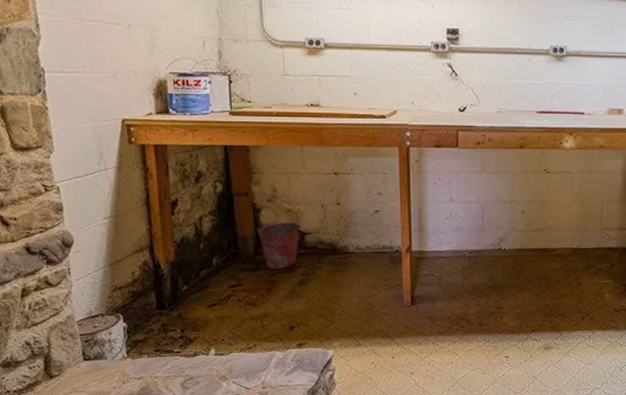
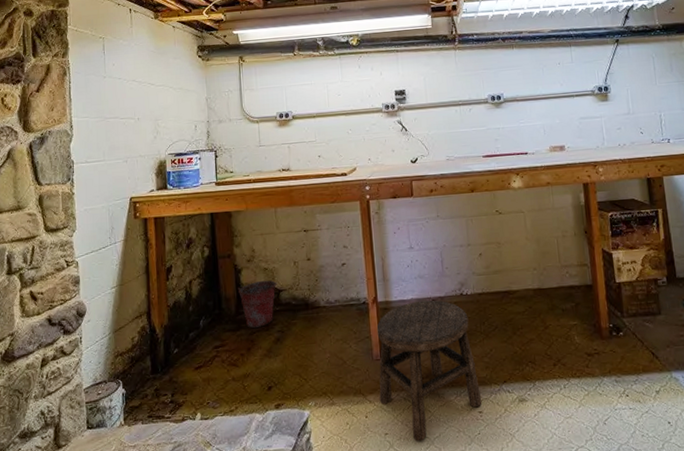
stool: none [408,252,509,380] -> present [376,300,482,441]

